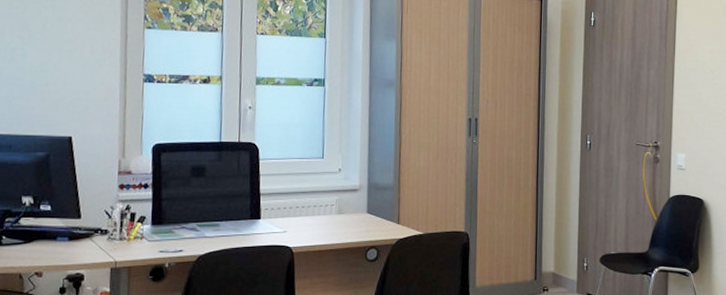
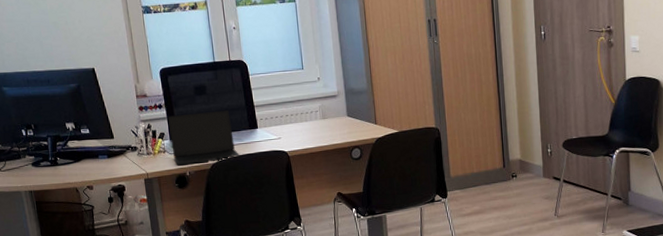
laptop: none [152,196,234,255] -> present [167,110,240,166]

